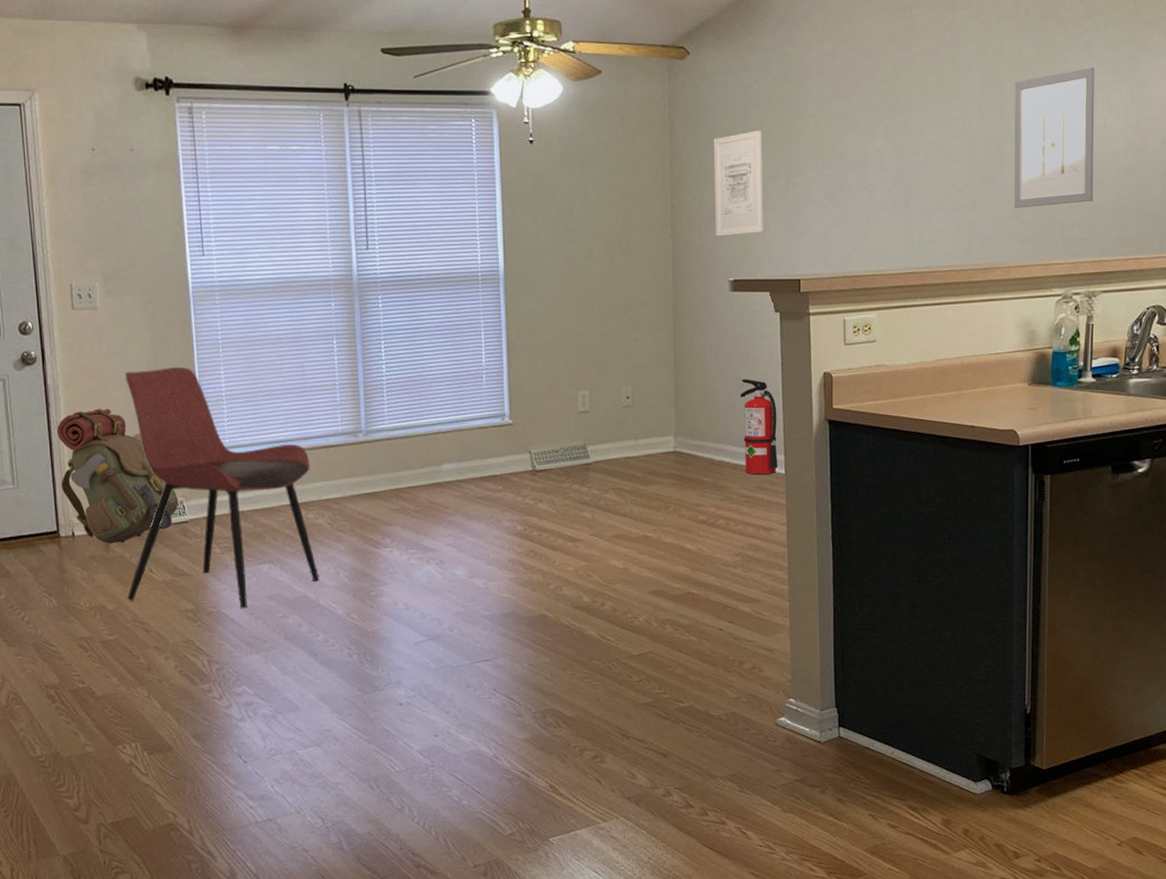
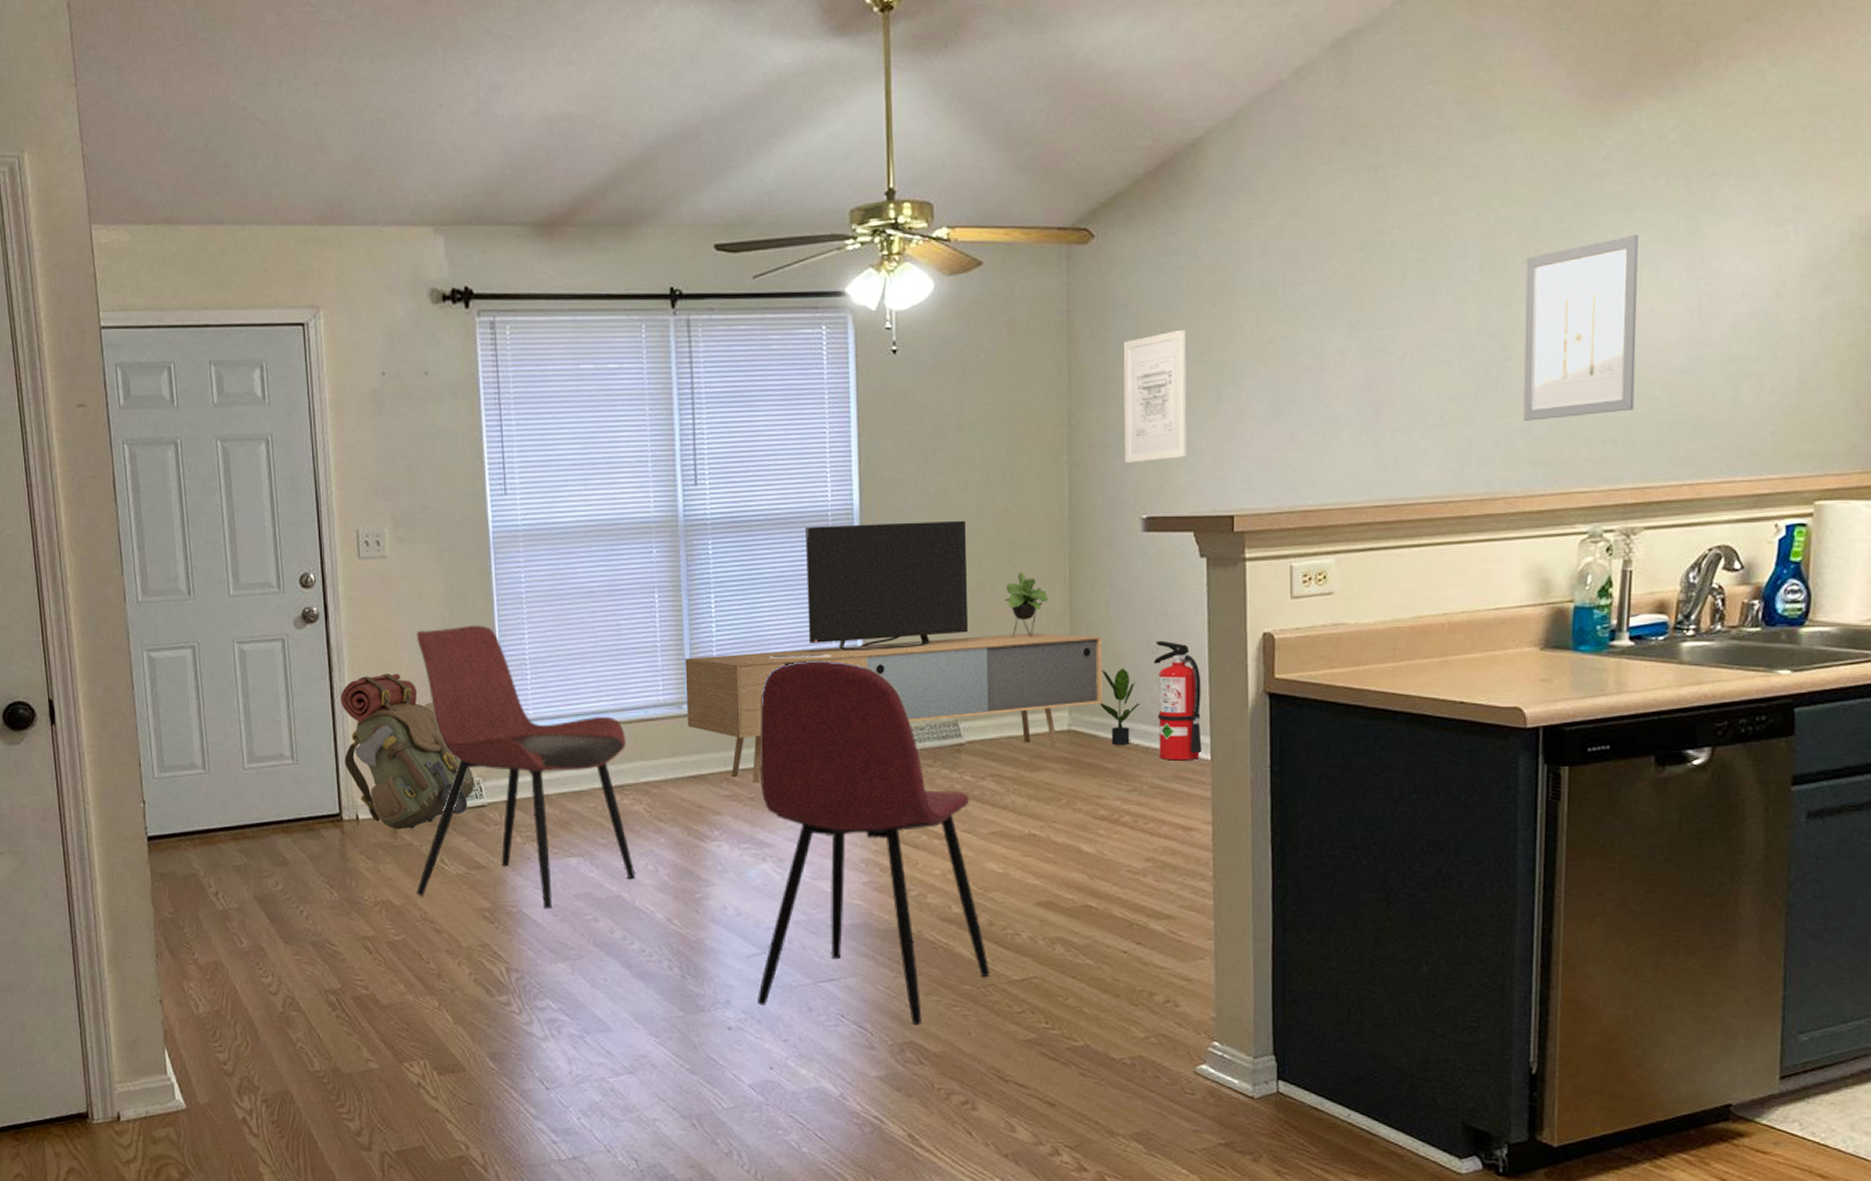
media console: none [360,281,701,499] -> present [685,520,1103,784]
dining chair: none [423,396,614,695] -> present [758,661,990,1026]
potted plant: none [699,400,730,463] -> present [1100,667,1141,745]

